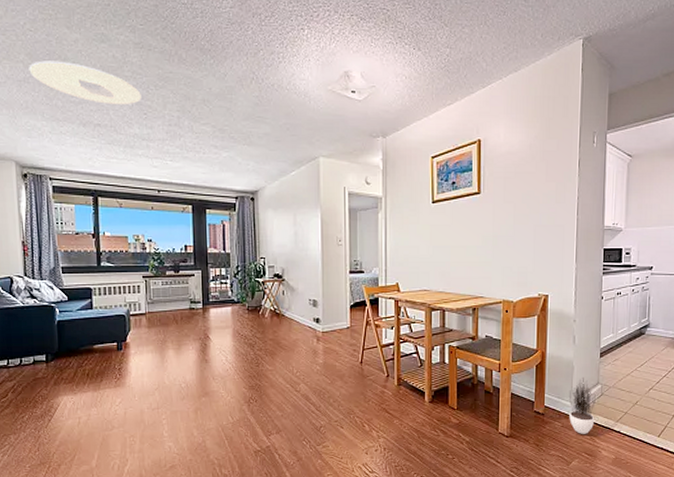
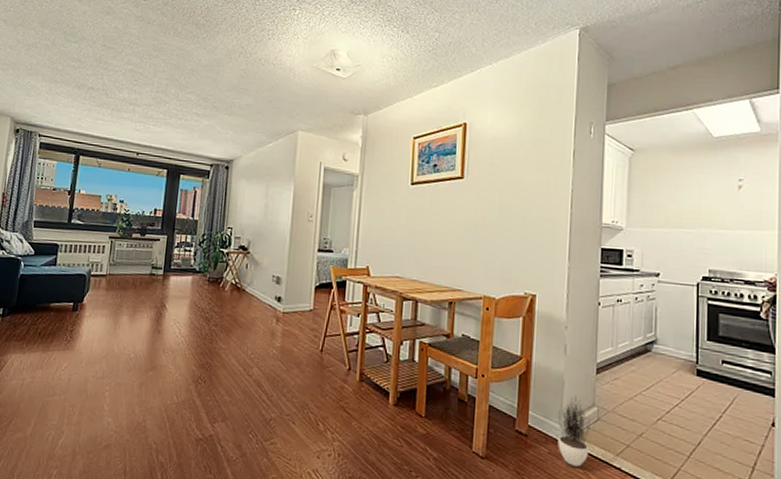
ceiling light: present [29,60,141,105] -> none [39,28,135,72]

